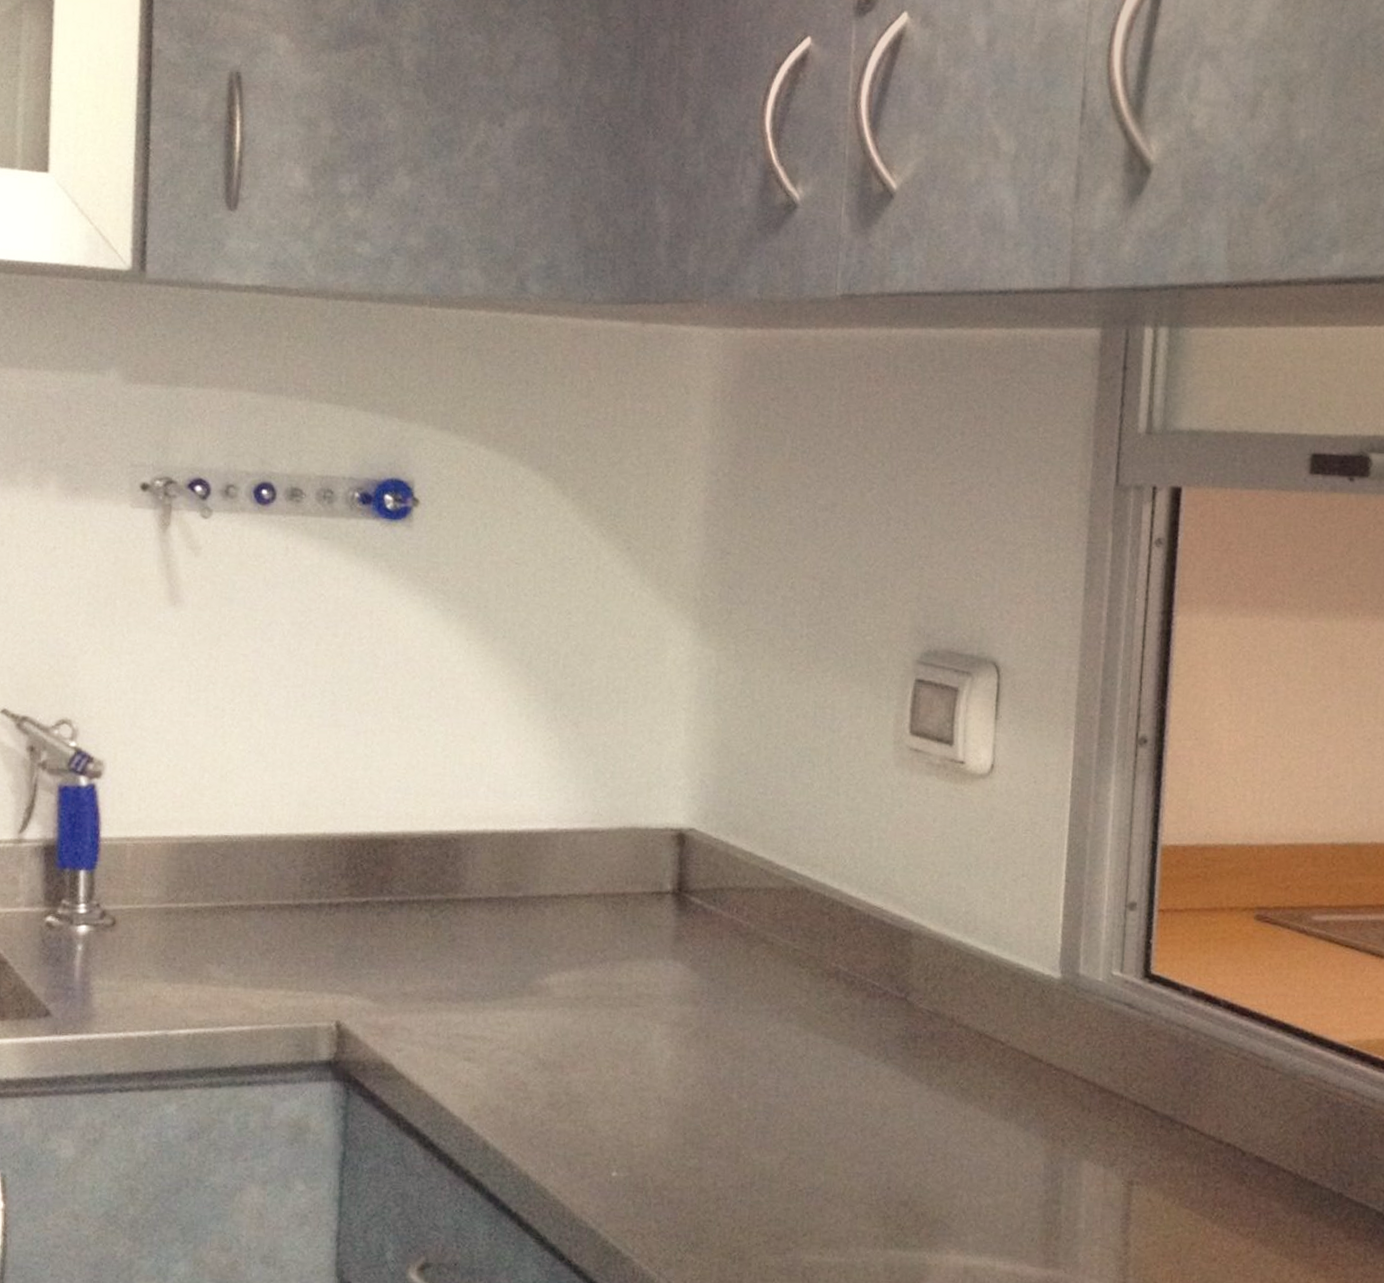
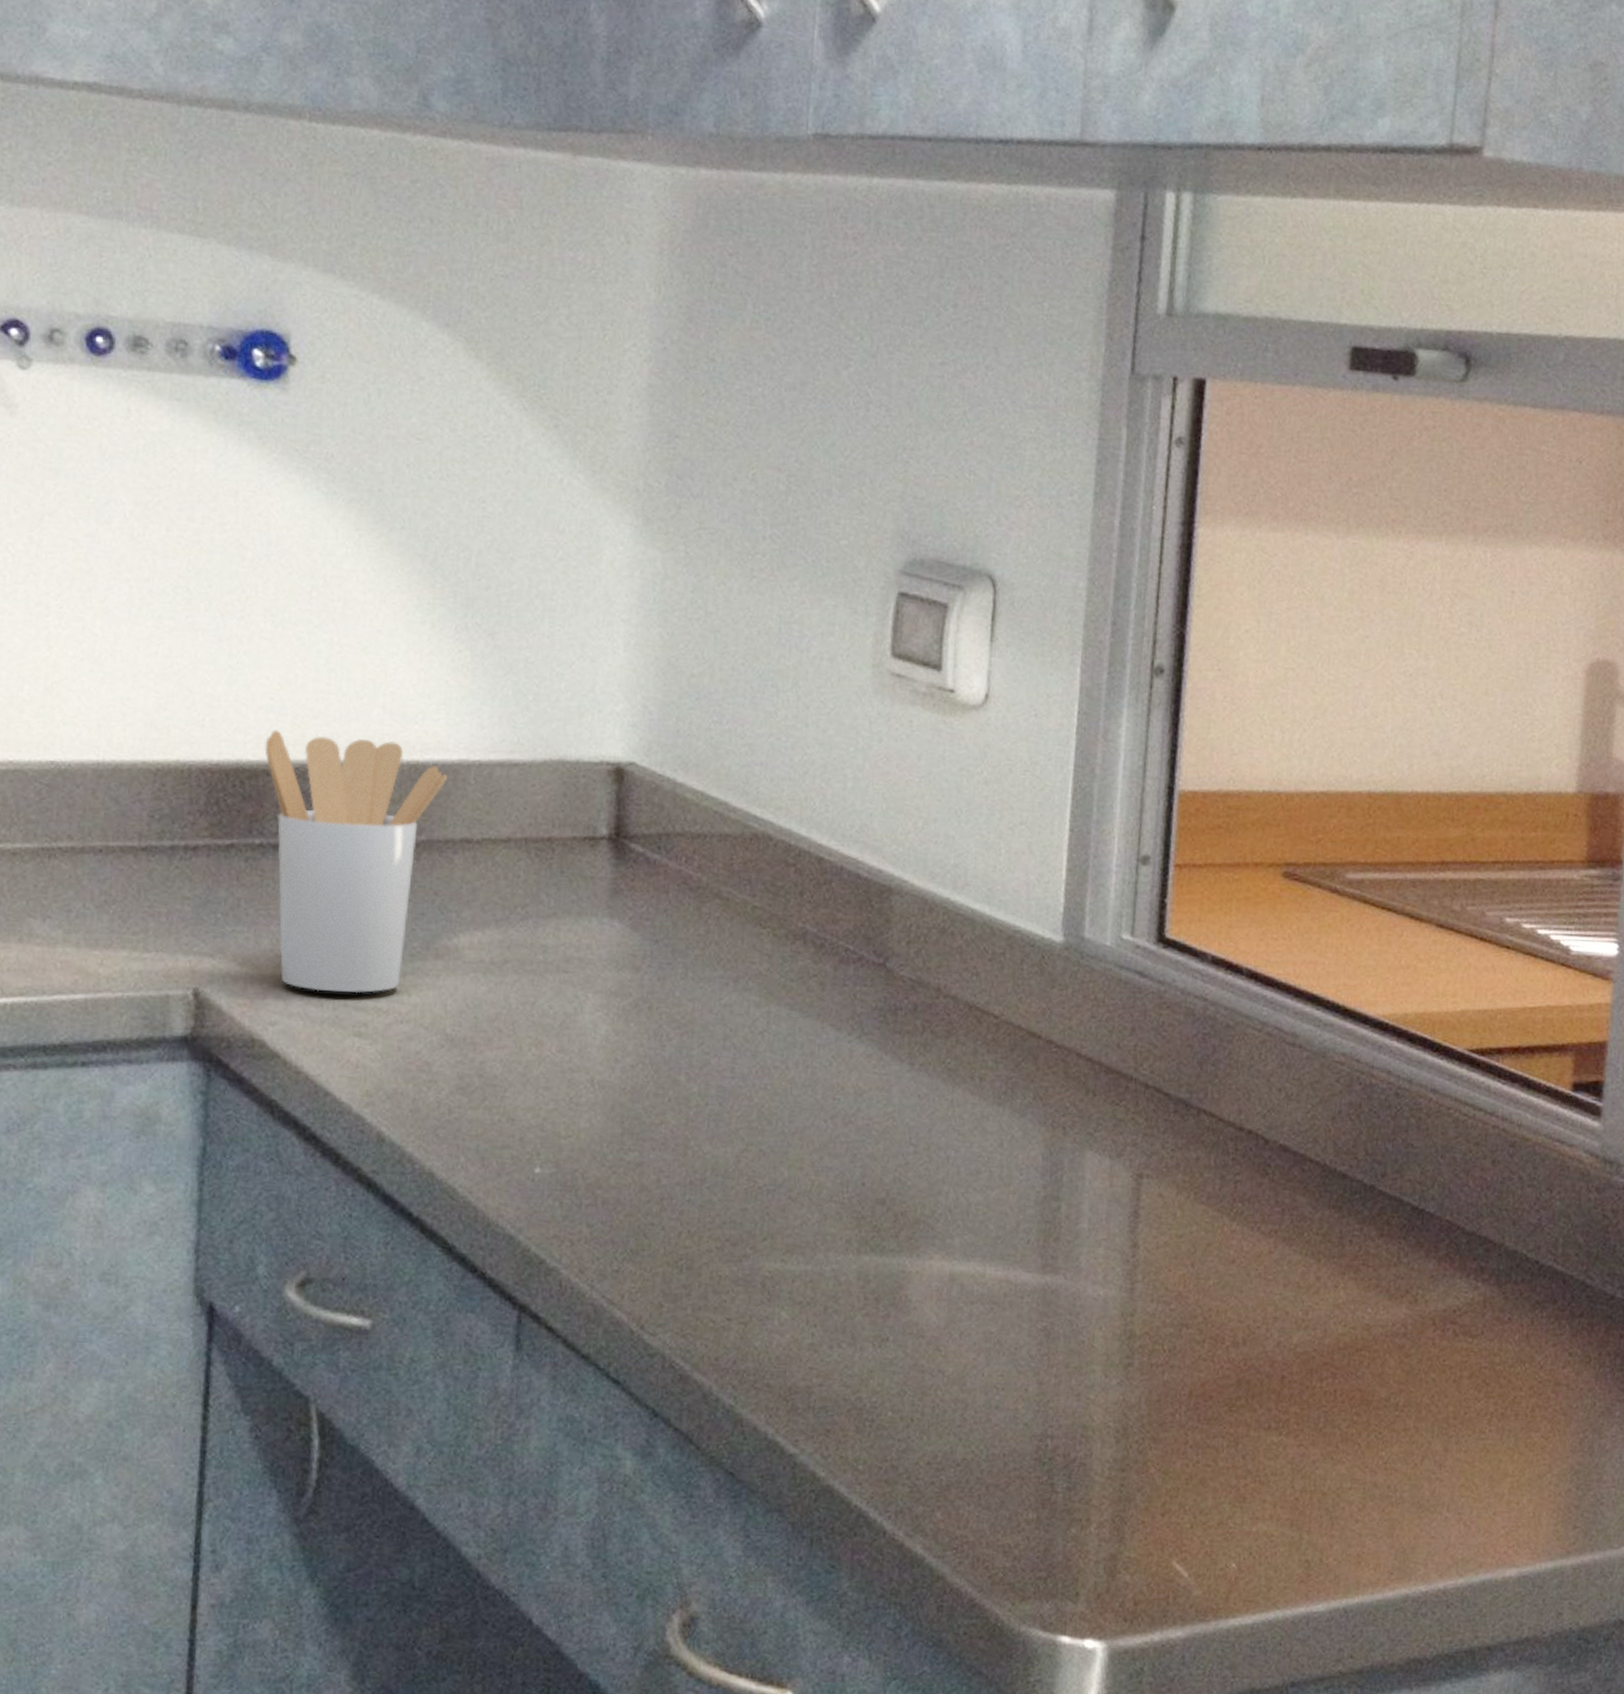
utensil holder: none [393,806,540,1025] -> present [264,729,447,994]

